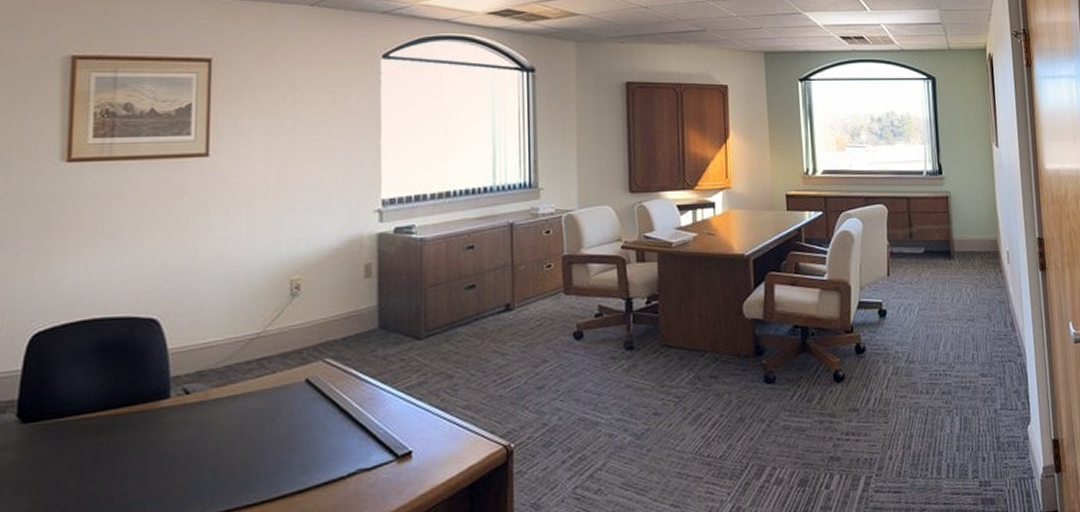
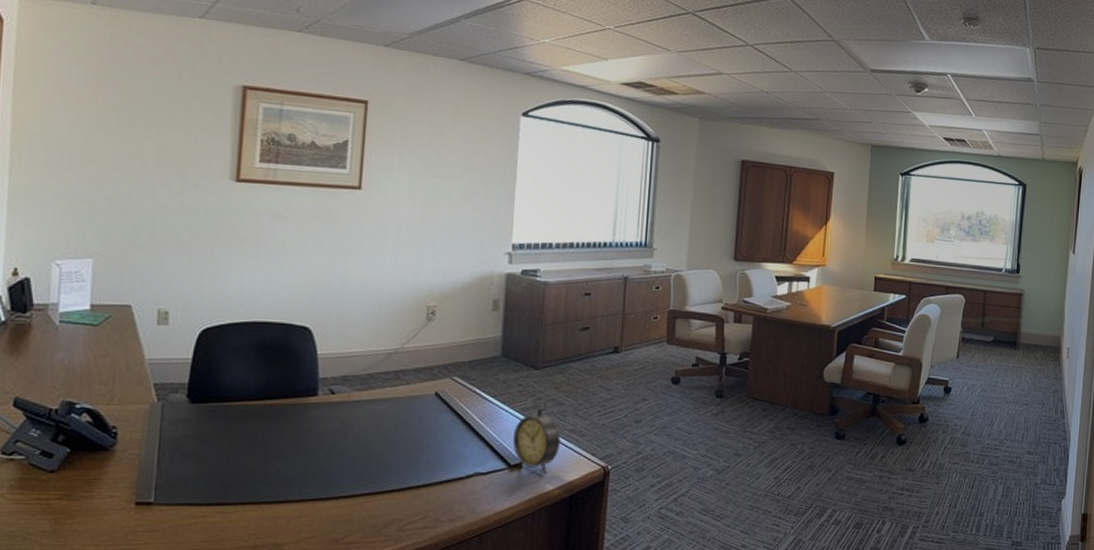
alarm clock: none [398,370,453,463] -> present [512,396,561,475]

